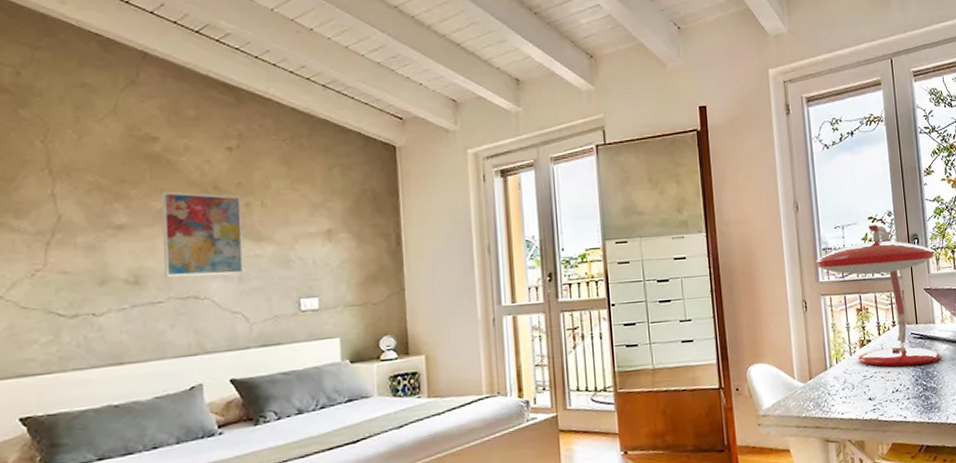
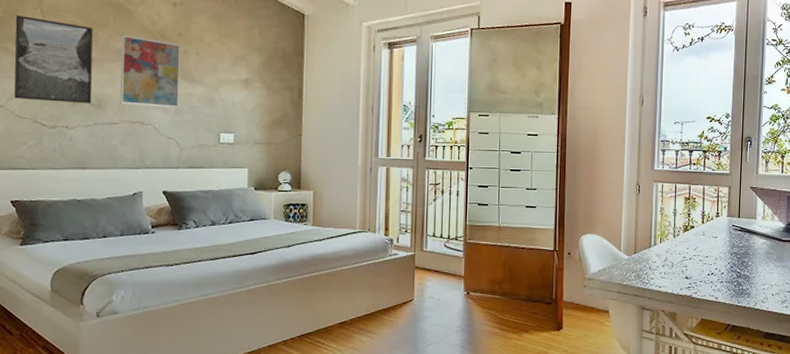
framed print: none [14,180,127,286] -> present [14,15,93,104]
desk lamp: present [816,224,941,367] -> none [653,124,766,254]

